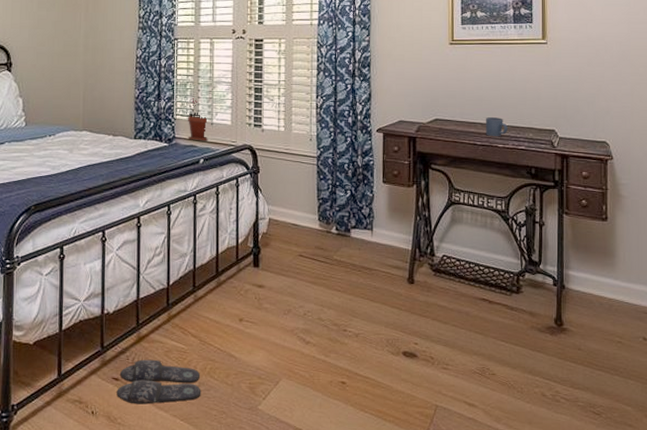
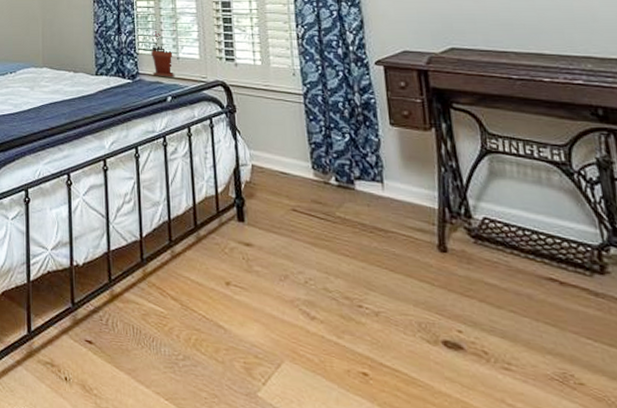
slippers: present [117,359,201,405] -> none [91,321,187,377]
mug: present [486,117,508,137] -> none [521,45,555,69]

